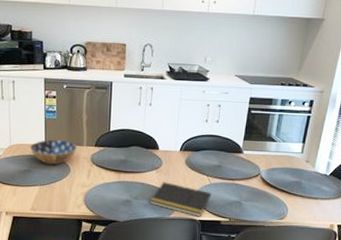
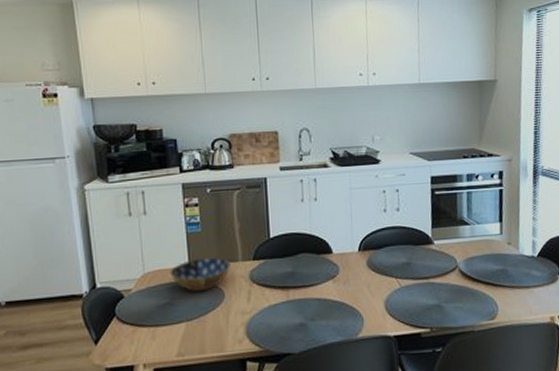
notepad: present [149,182,212,217] -> none [329,293,405,332]

